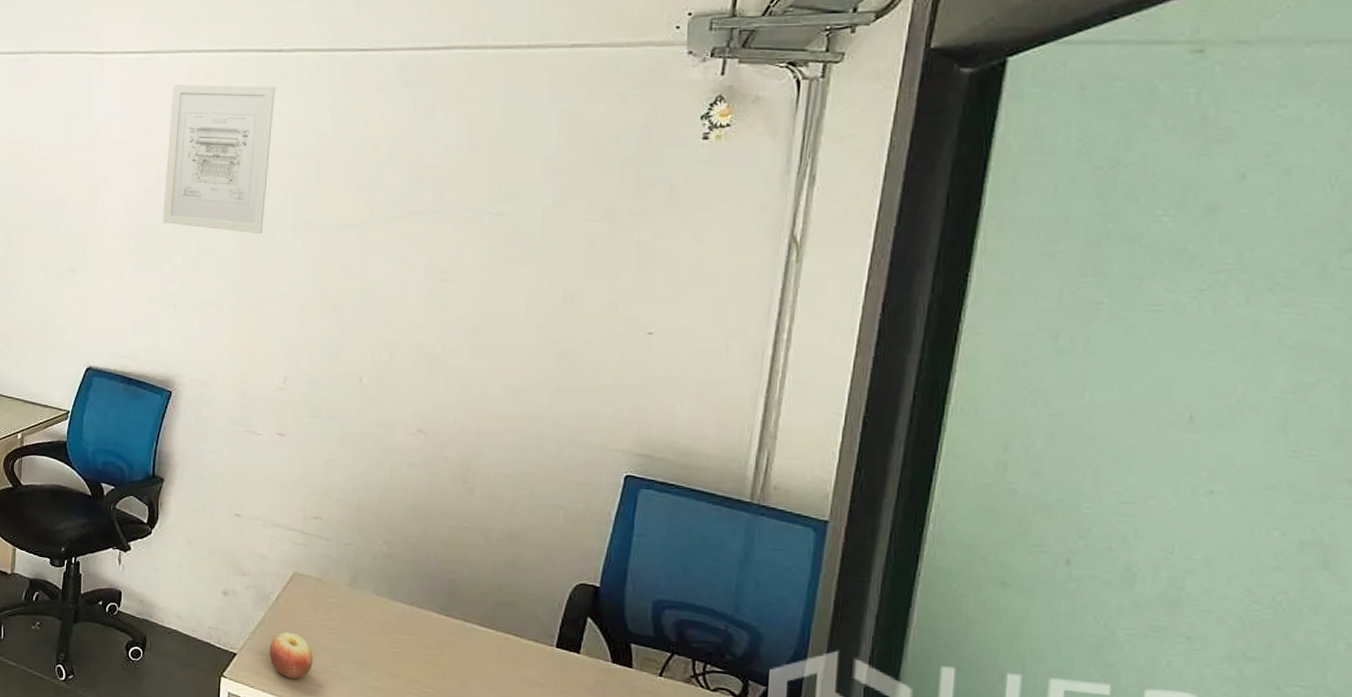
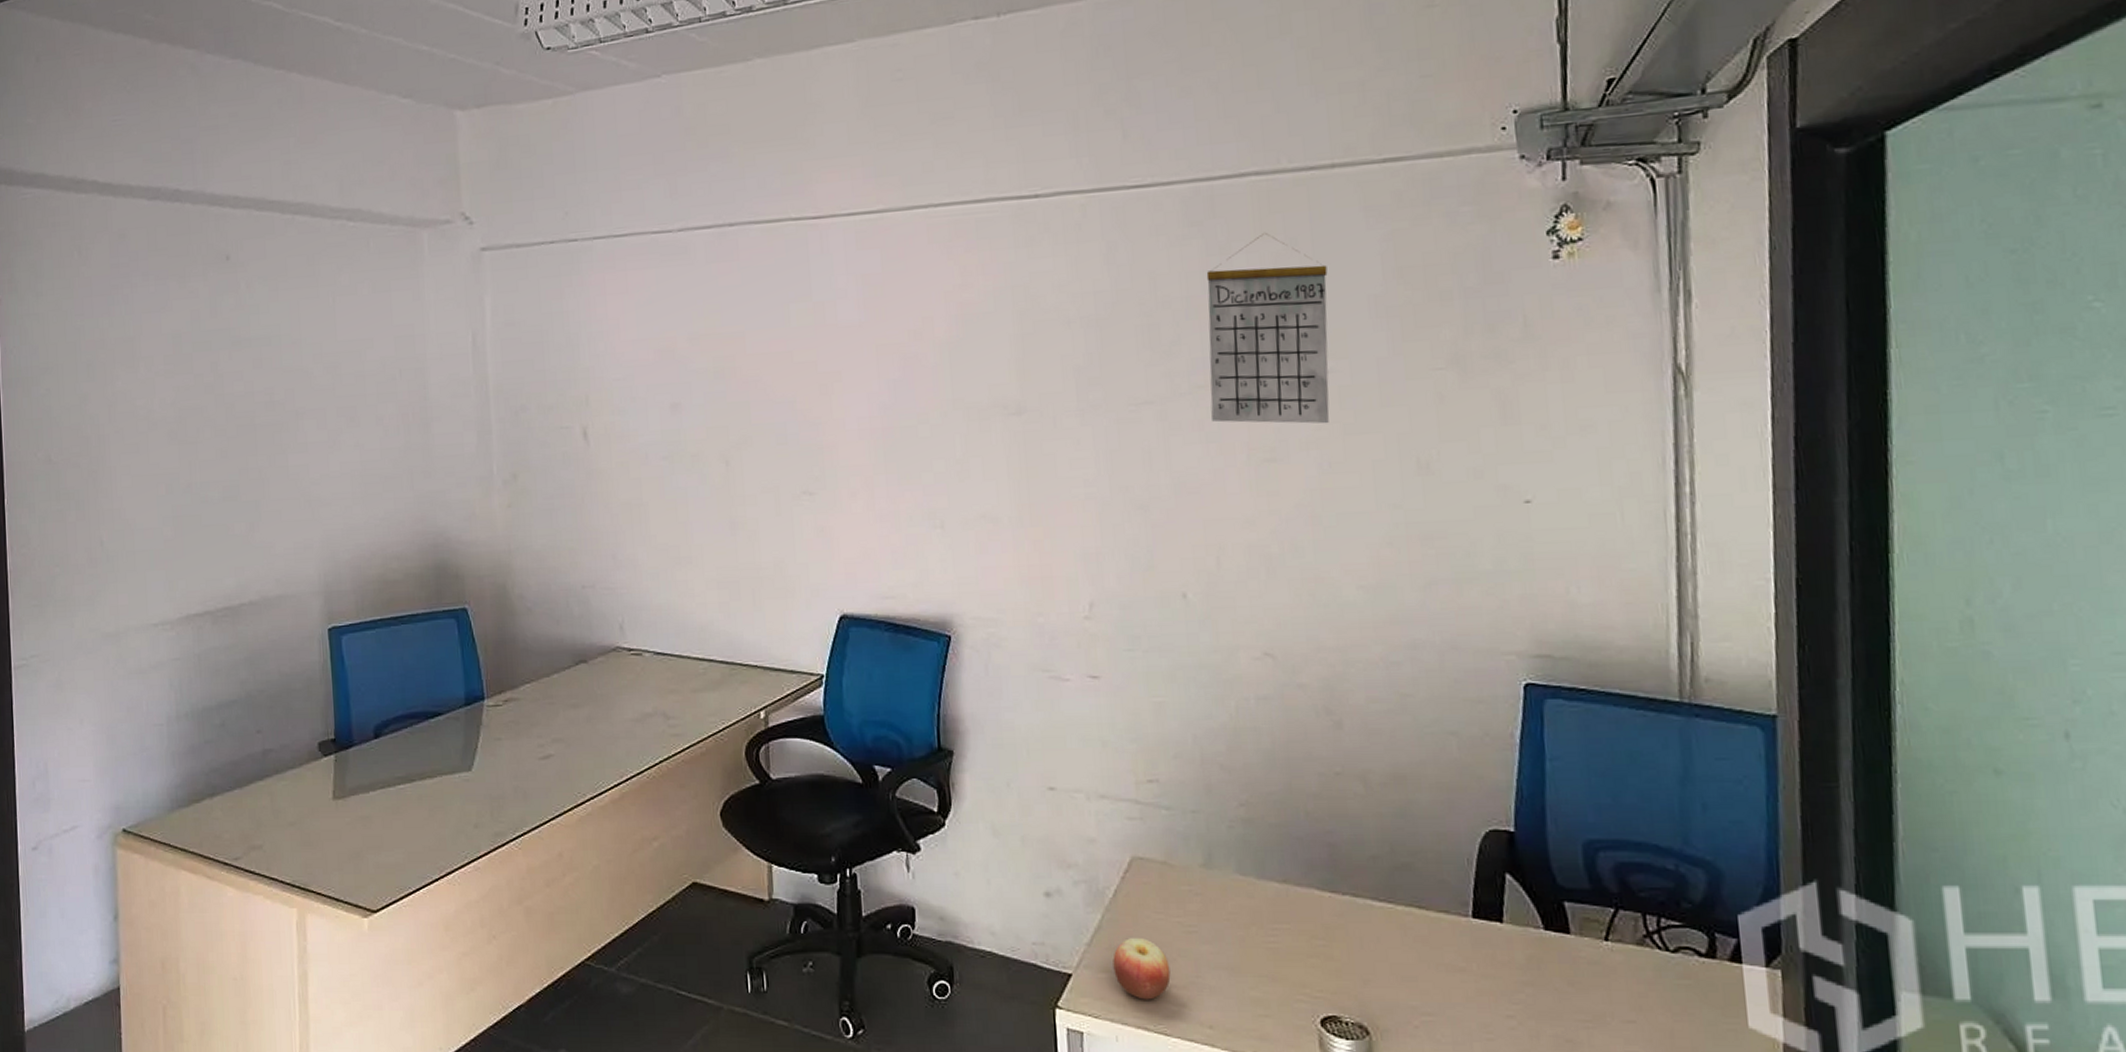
wall art: present [162,85,275,235] -> none [910,240,1042,425]
calendar: none [401,97,512,256] -> present [1206,233,1330,424]

